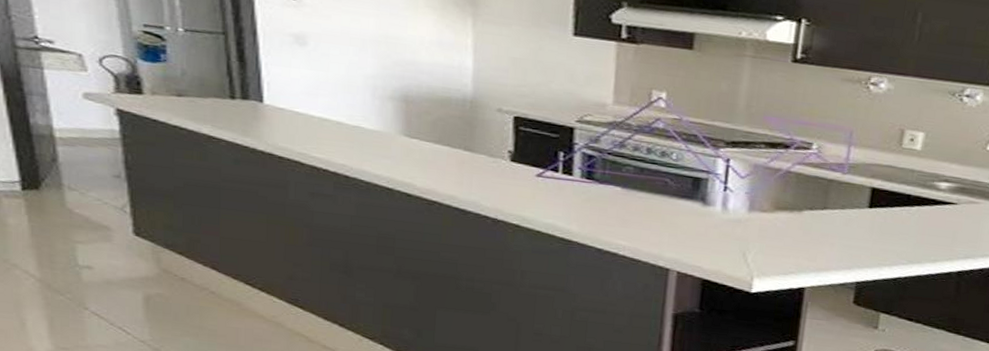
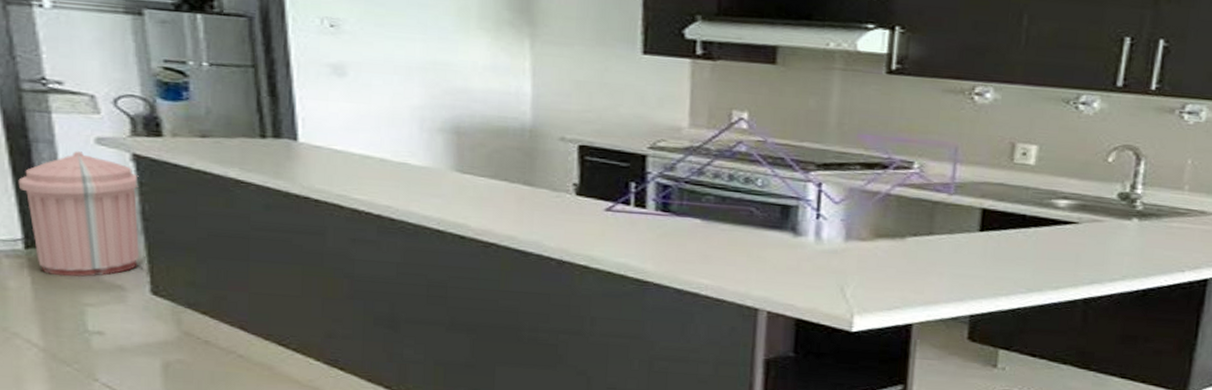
trash can: none [15,104,123,217] -> present [18,151,139,277]

